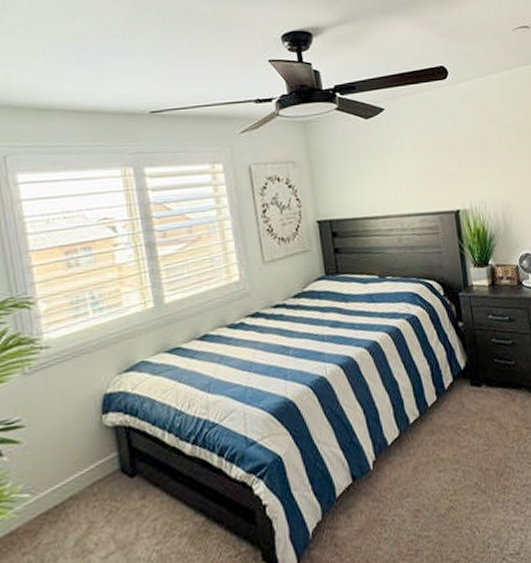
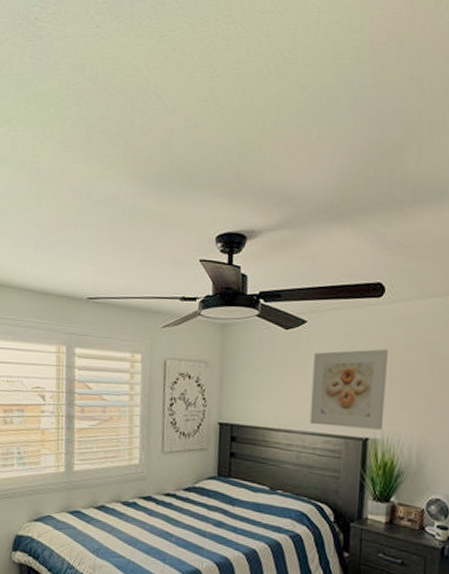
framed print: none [396,125,470,207] -> present [309,348,388,430]

